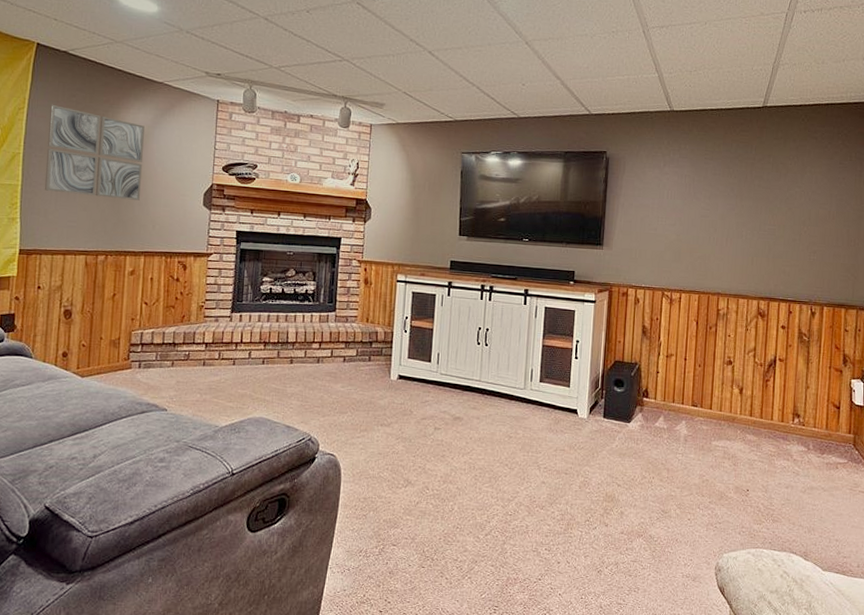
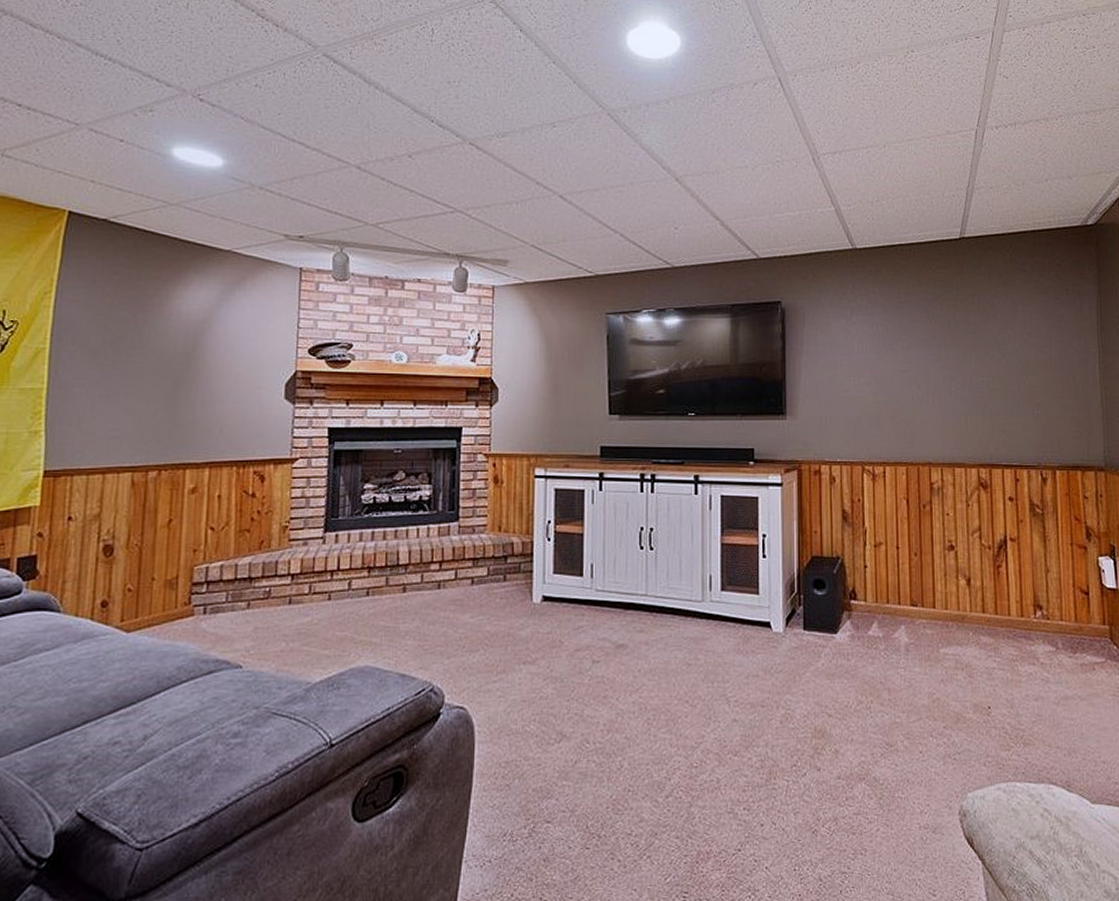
wall art: present [44,105,145,200] -> none [77,286,208,398]

